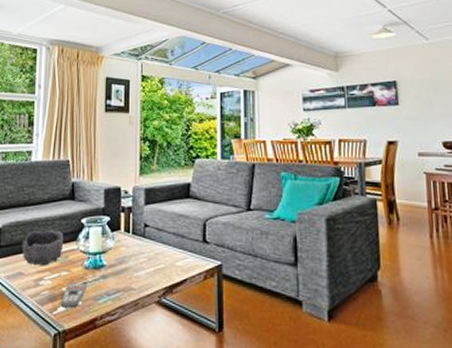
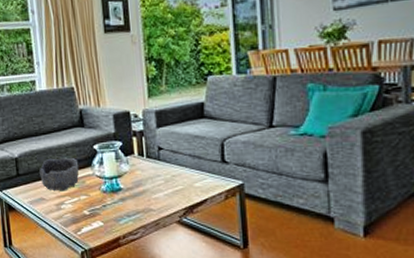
remote control: present [60,284,86,308] -> none [83,206,106,229]

